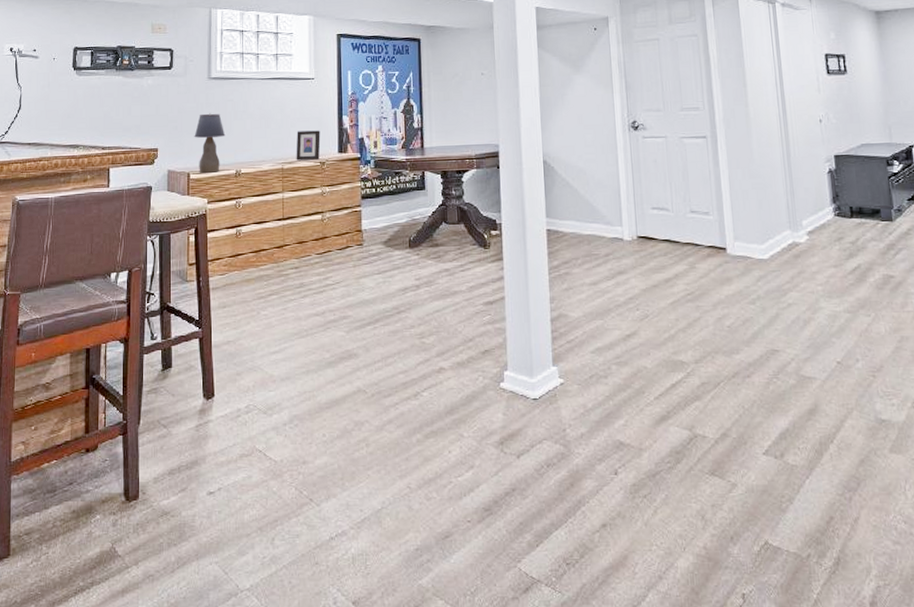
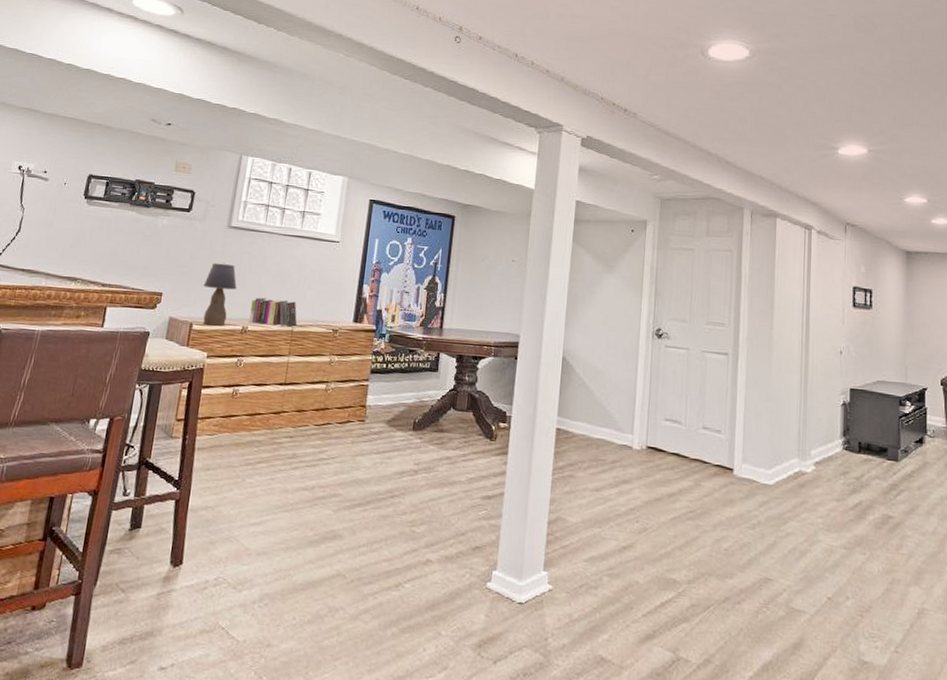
books: none [241,139,286,166] -> present [249,297,297,328]
picture frame: present [296,130,321,161] -> none [308,294,338,327]

